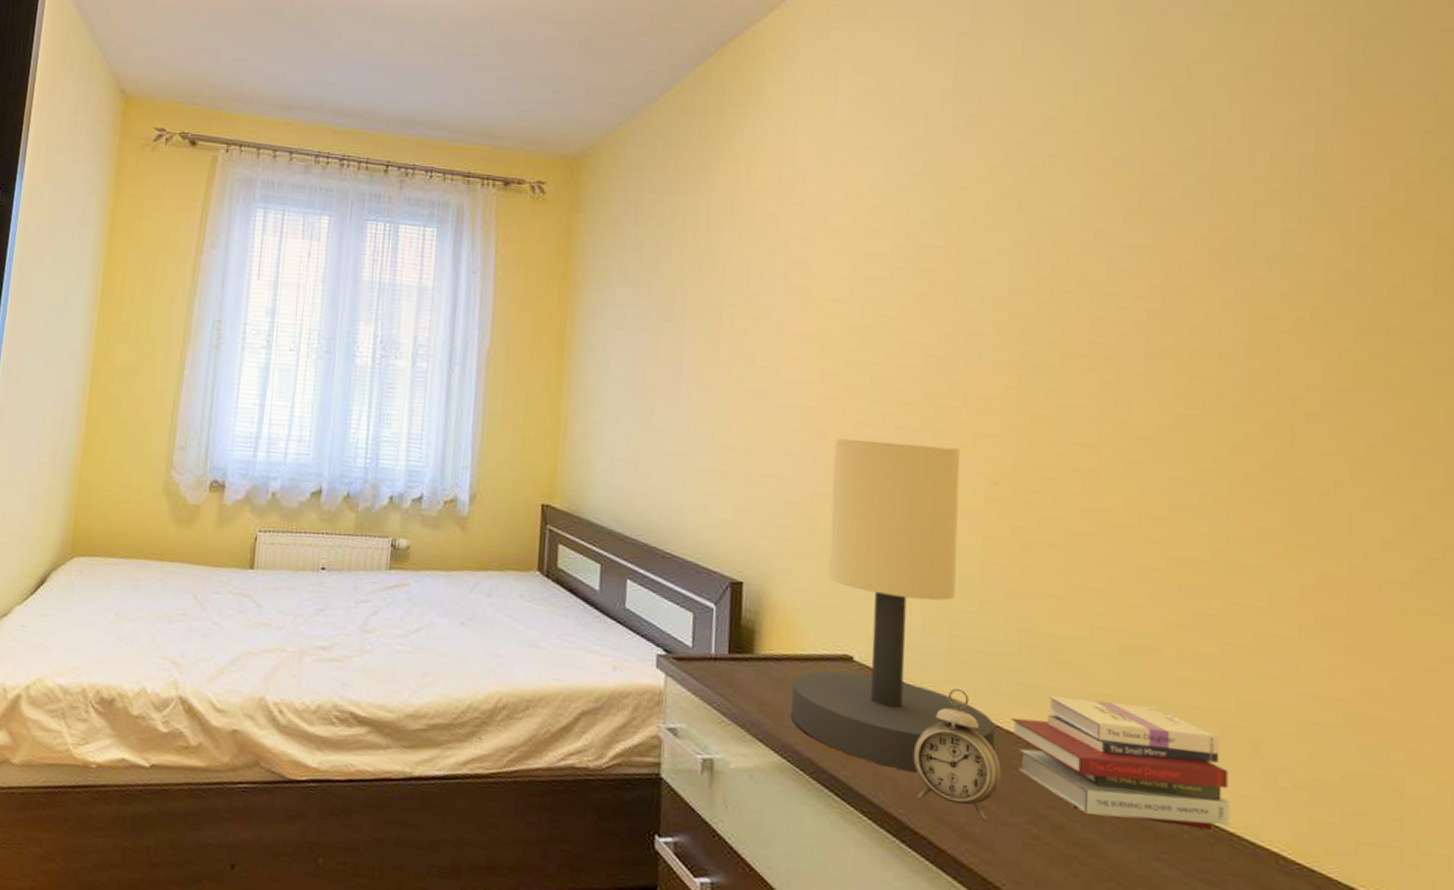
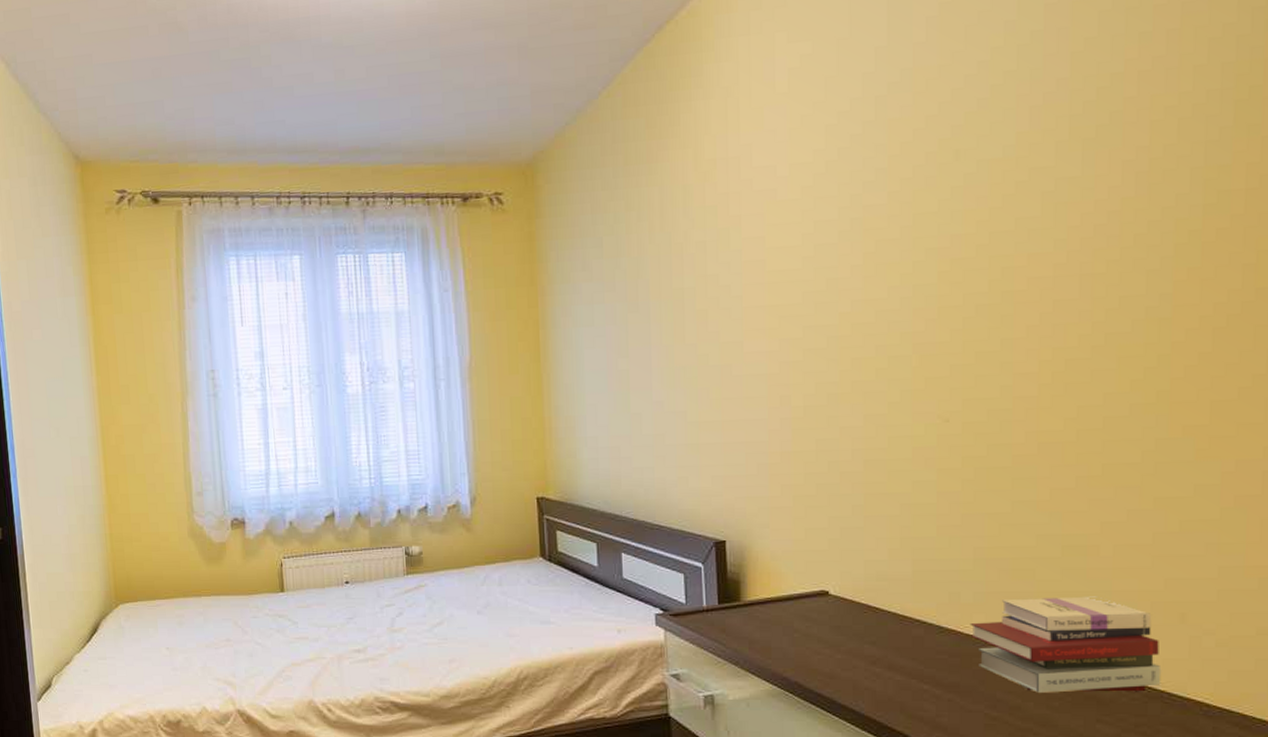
table lamp: present [790,438,996,772] -> none [777,394,957,680]
alarm clock: present [913,687,1002,820] -> none [886,605,965,711]

